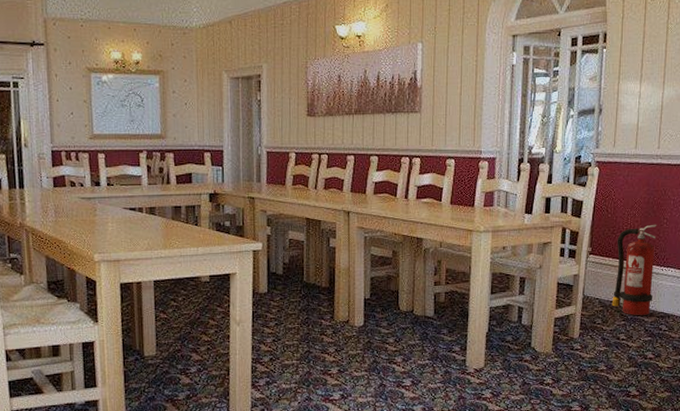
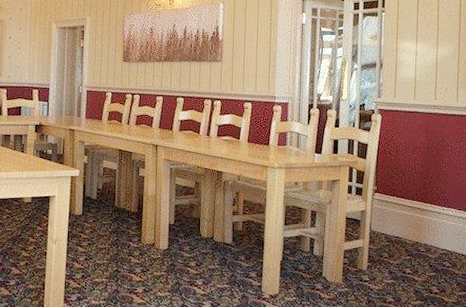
fire extinguisher: present [612,224,657,316] -> none [397,167,437,252]

